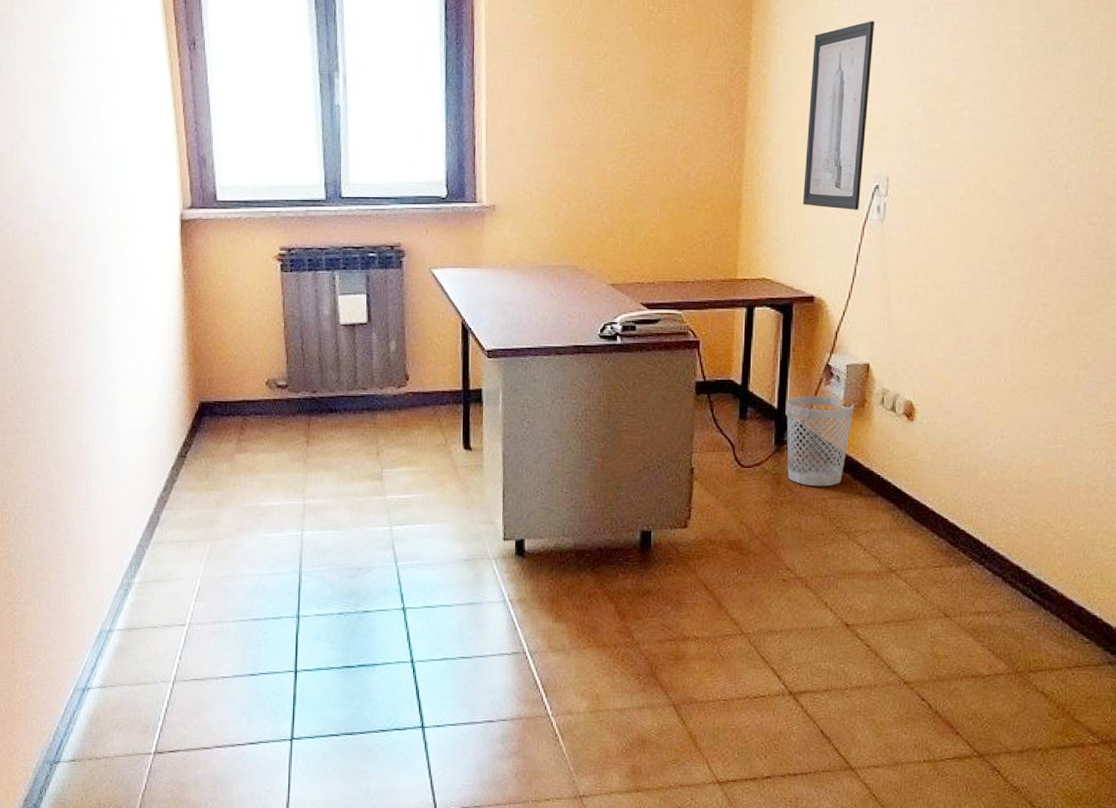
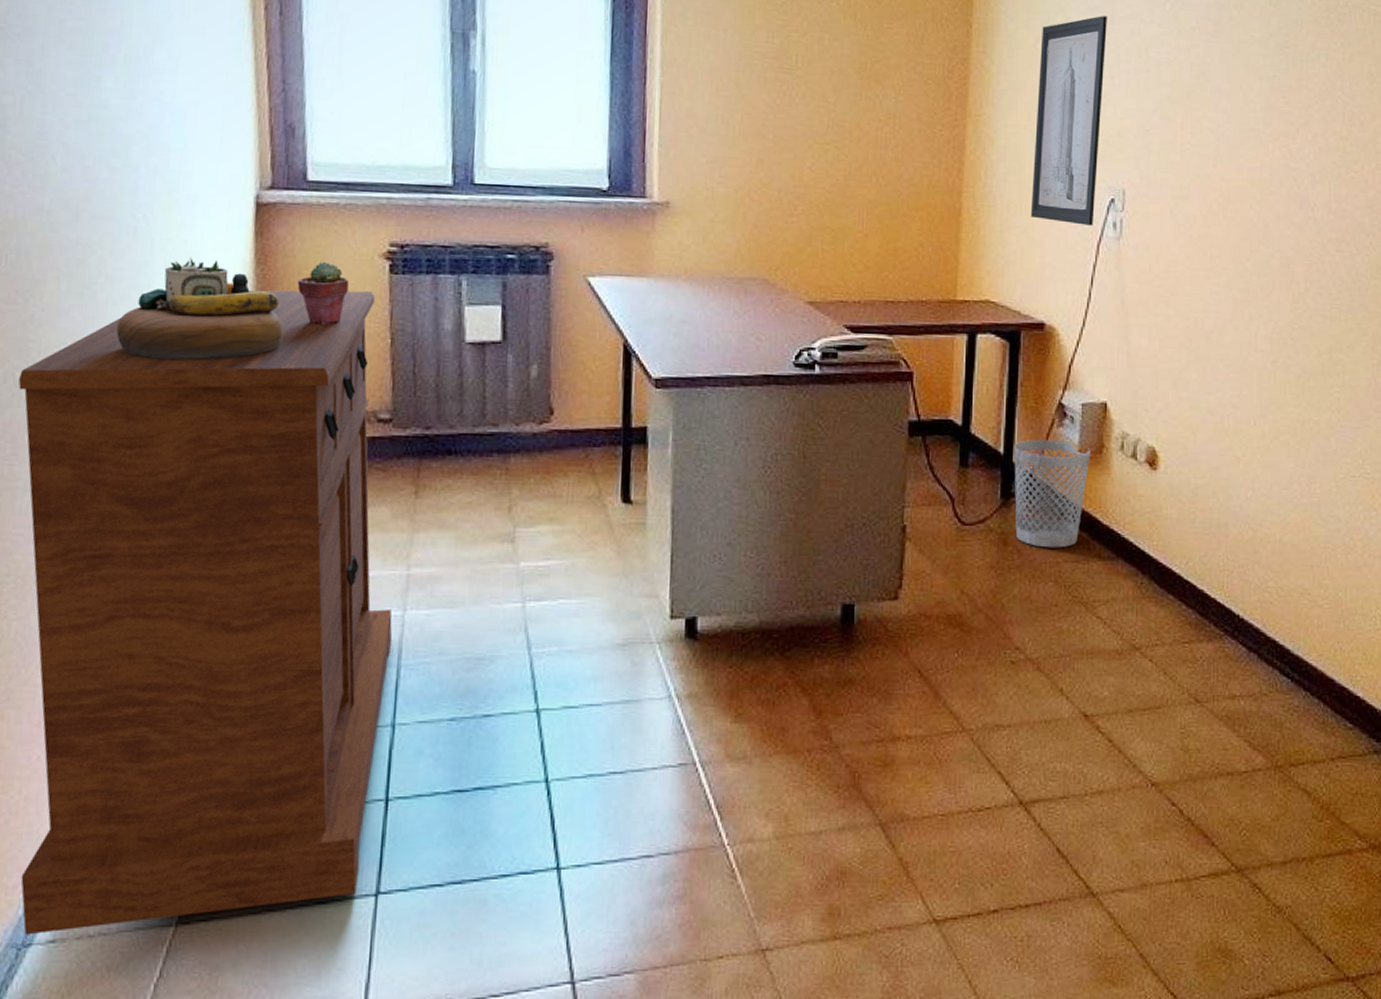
sideboard: none [23,286,295,755] -> present [18,290,393,935]
decorative bowl: none [88,264,205,343] -> present [116,257,284,360]
potted succulent: none [214,264,252,314] -> present [297,261,350,325]

